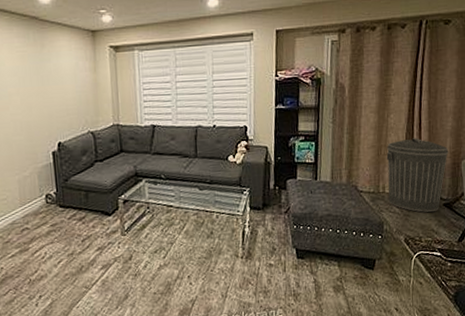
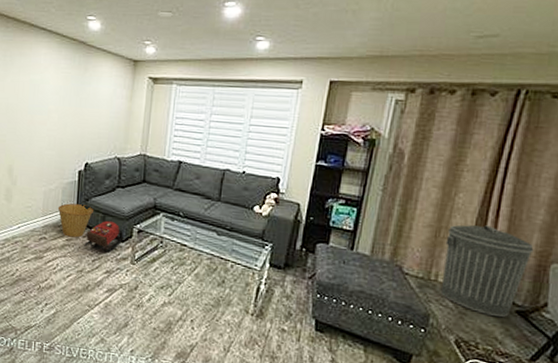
basket: none [36,186,75,222] -> present [57,203,93,238]
backpack: none [71,196,110,230] -> present [84,220,124,253]

